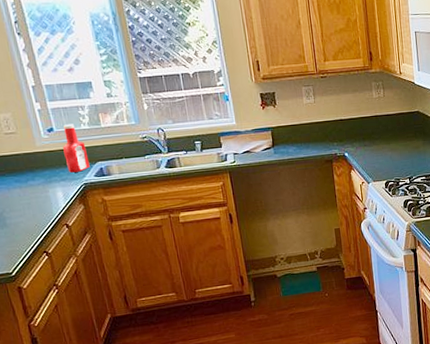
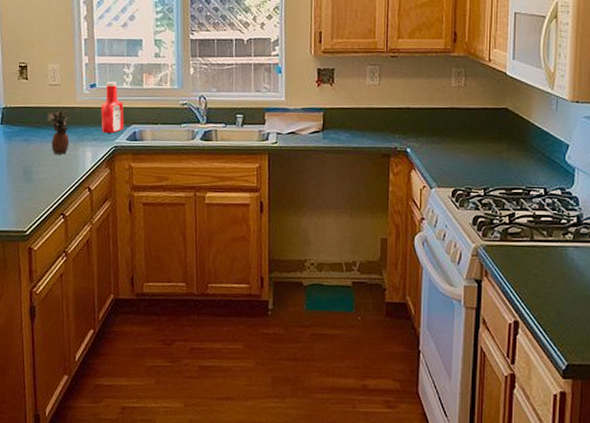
fruit: none [8,155,38,198] -> present [47,109,71,154]

